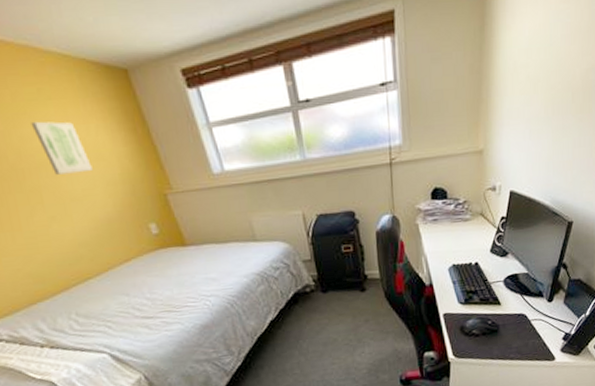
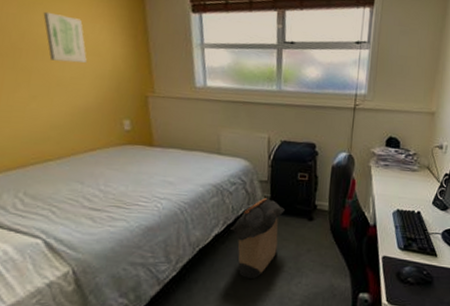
laundry hamper: none [284,277,335,357] -> present [231,198,285,278]

